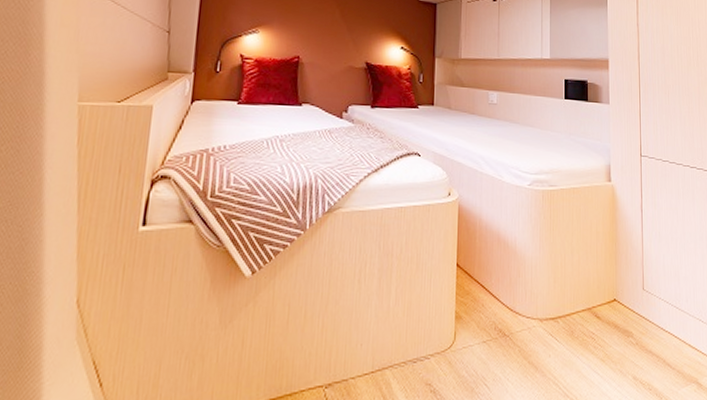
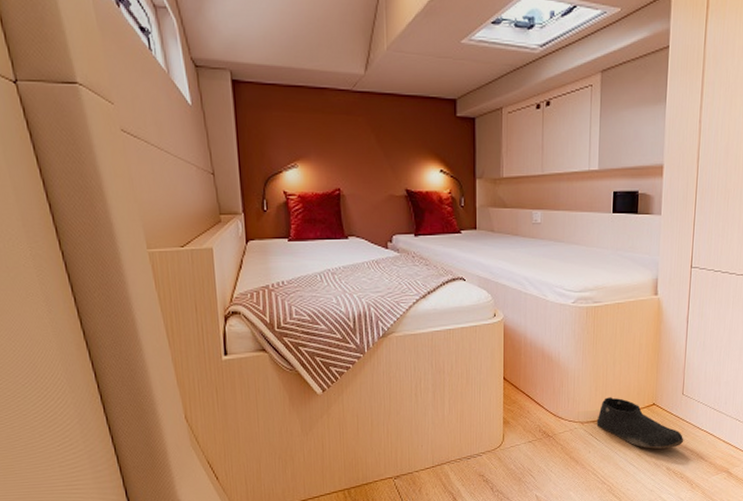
shoe: none [556,290,649,353] -> present [596,397,684,449]

